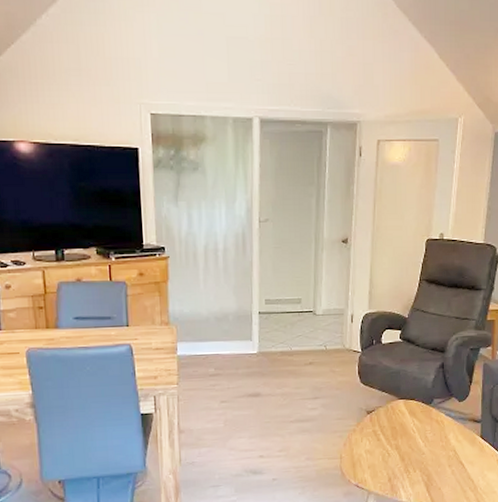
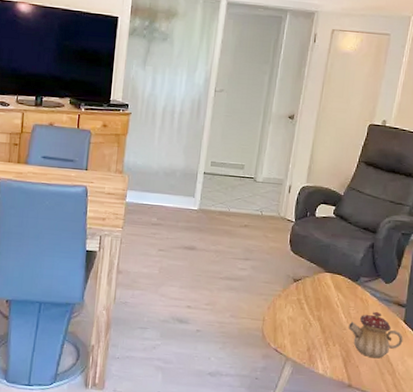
teapot: none [427,431,481,478] -> present [348,311,403,359]

